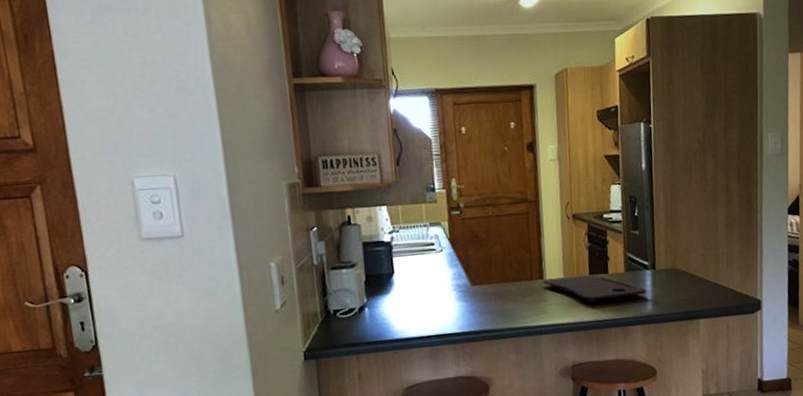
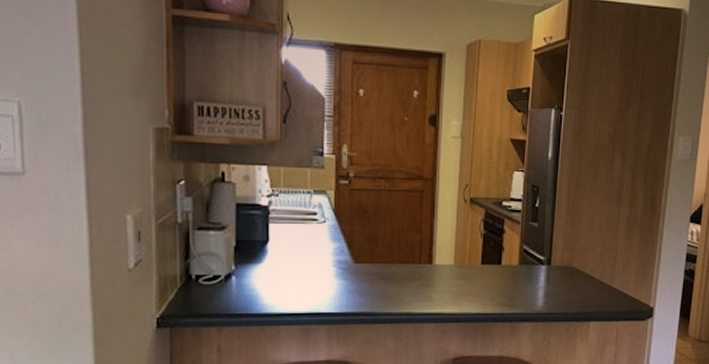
cutting board: present [543,274,647,304] -> none [432,264,540,295]

